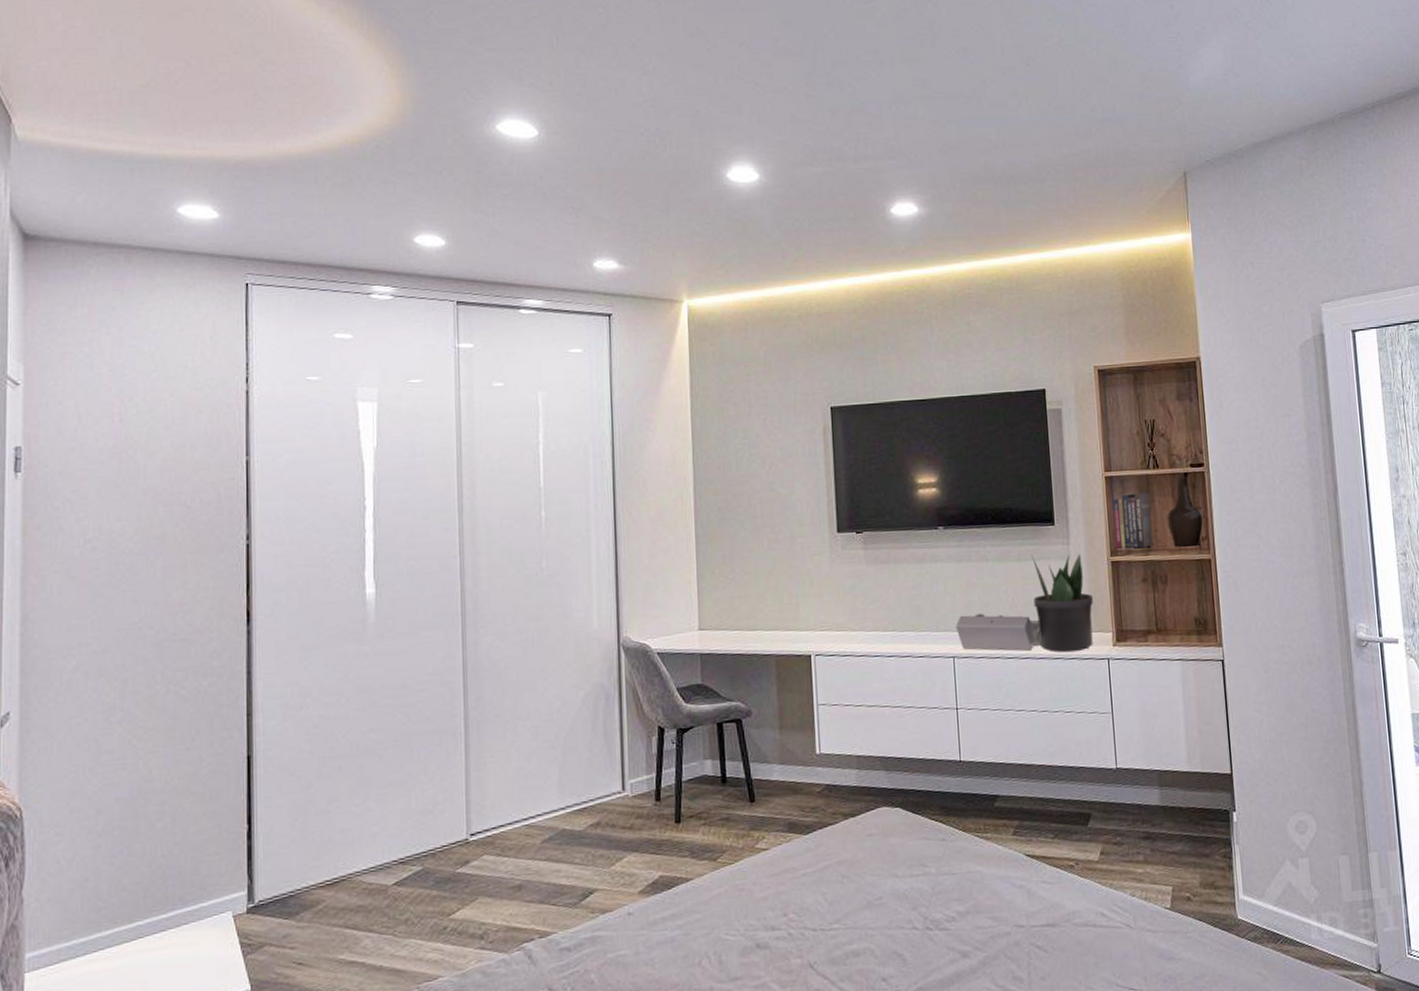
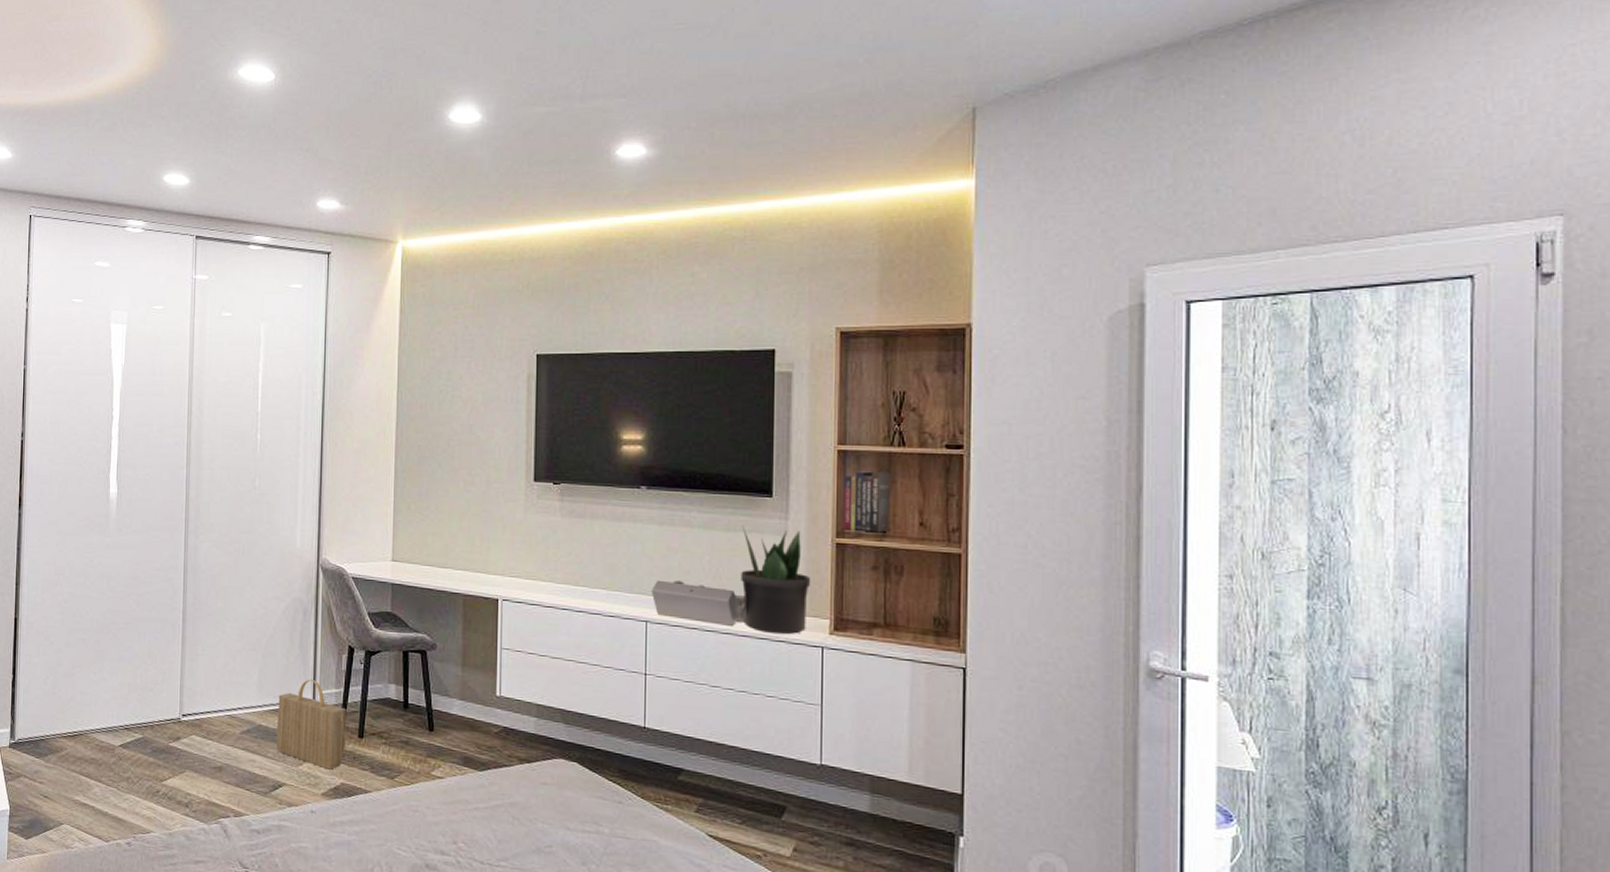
shopping bag: none [583,769,679,864] -> present [276,679,360,770]
decorative vase: present [1167,470,1203,547] -> none [910,450,955,537]

